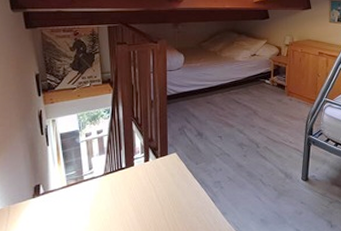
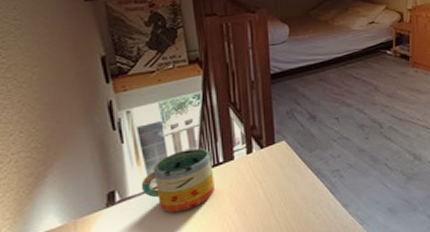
mug: none [60,155,117,207] -> present [141,148,215,213]

